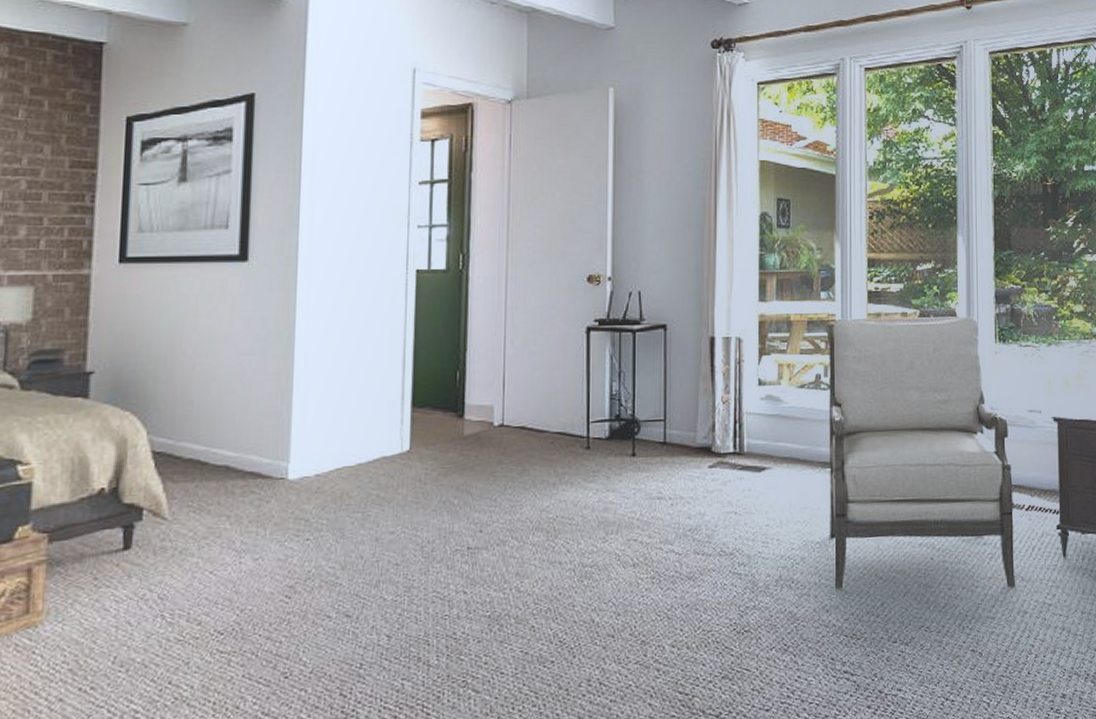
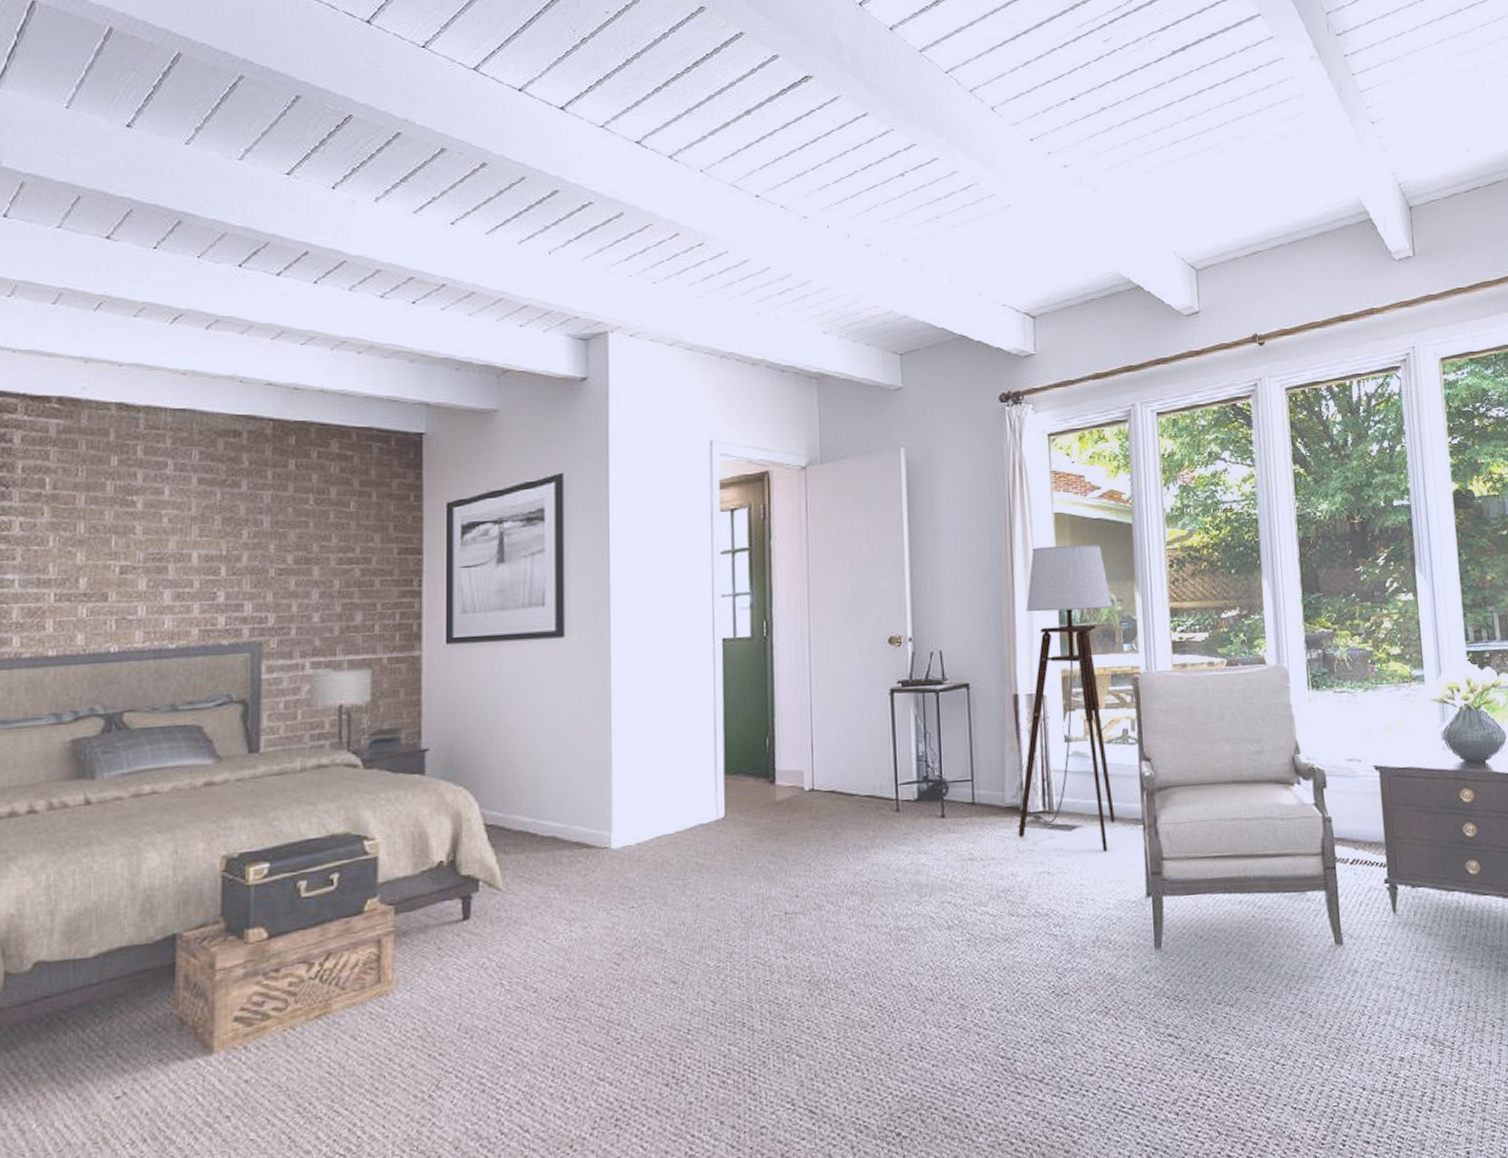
floor lamp: none [708,192,812,494] -> present [1018,544,1115,852]

